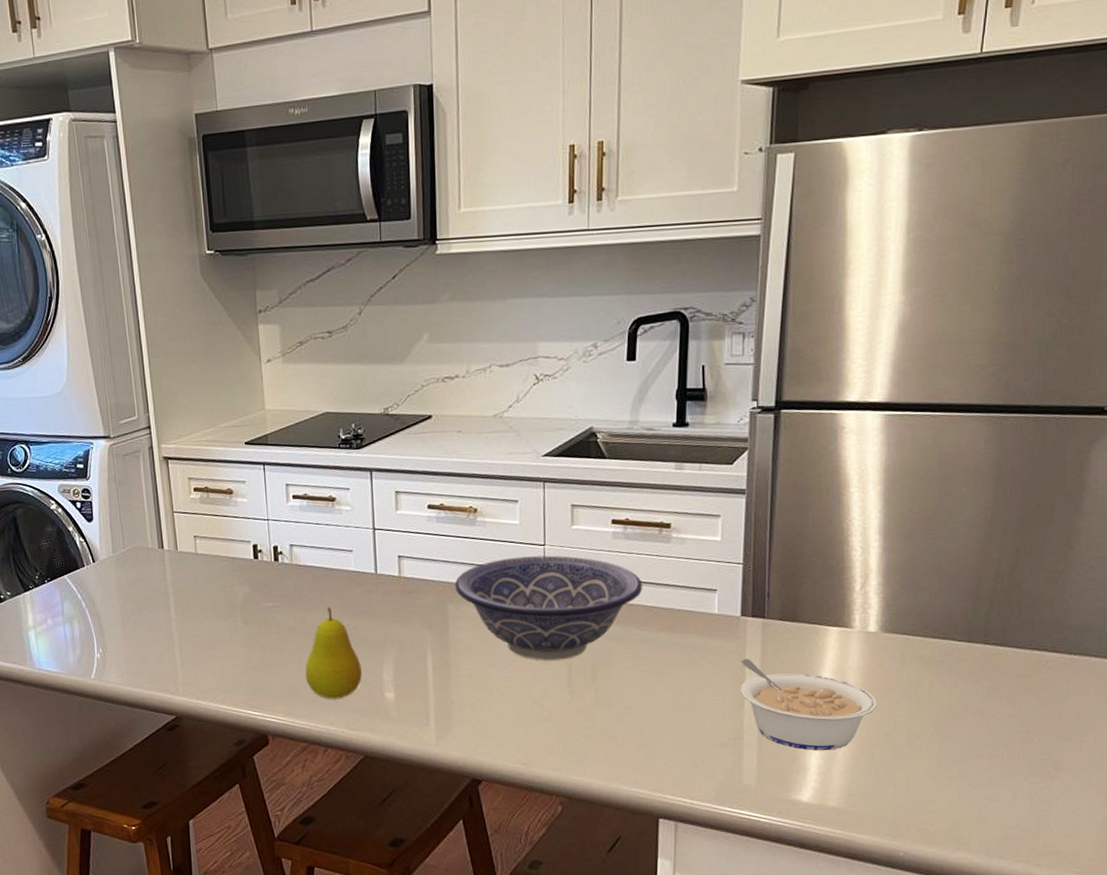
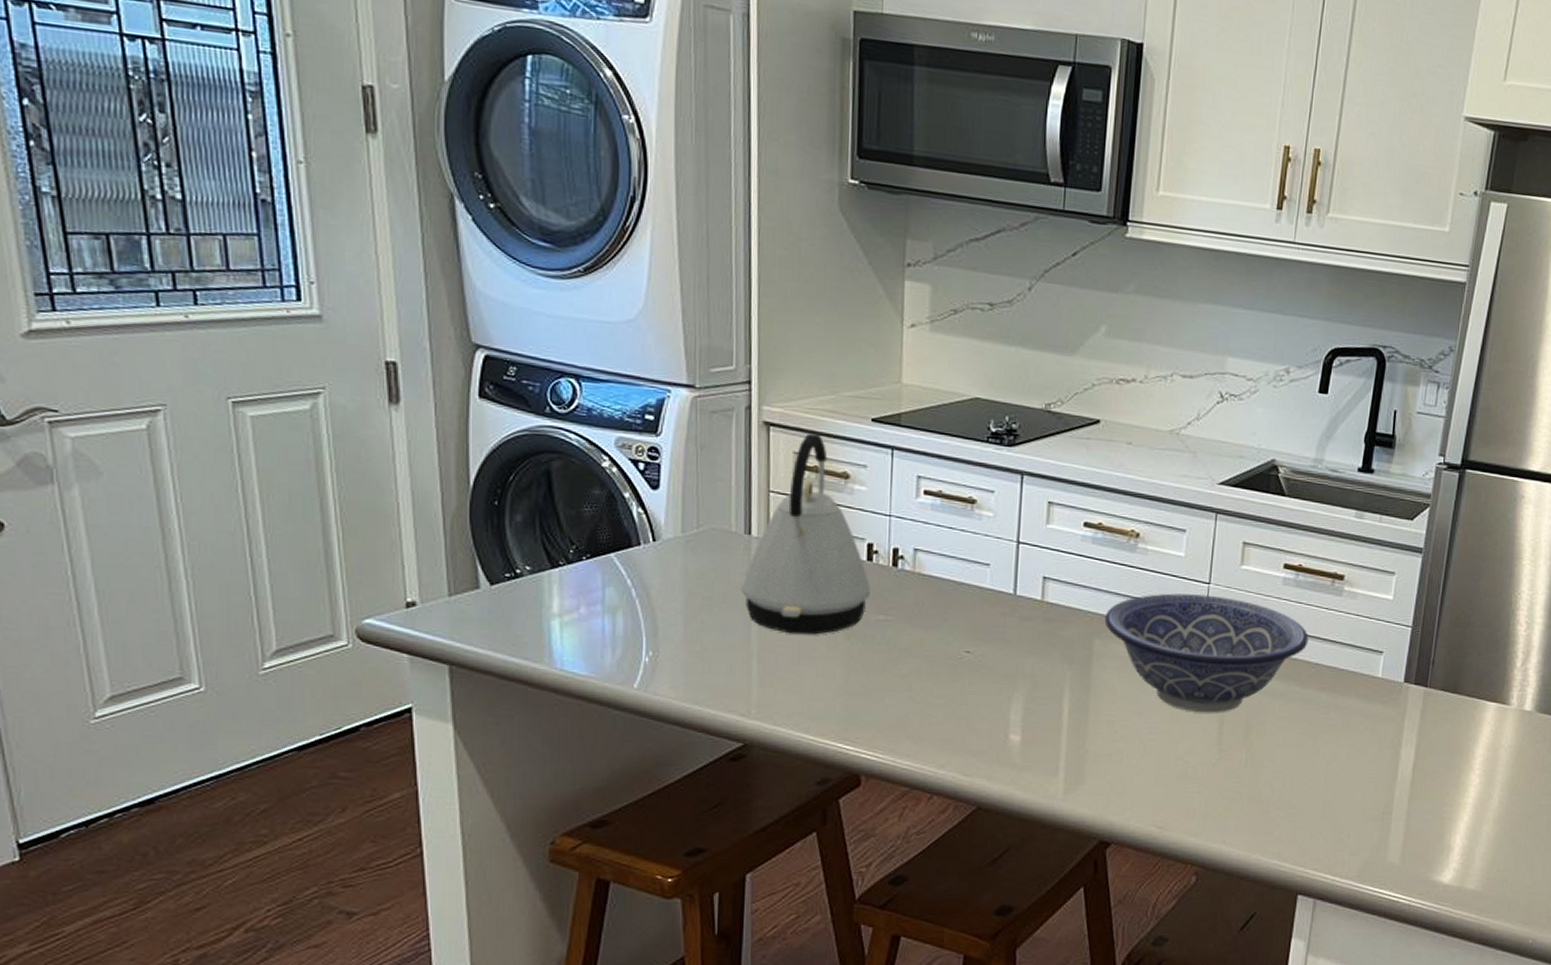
kettle: none [161,461,260,625] -> present [741,433,871,635]
fruit: present [305,607,362,699] -> none [915,628,985,738]
legume: present [740,658,877,751] -> none [1394,728,1524,831]

